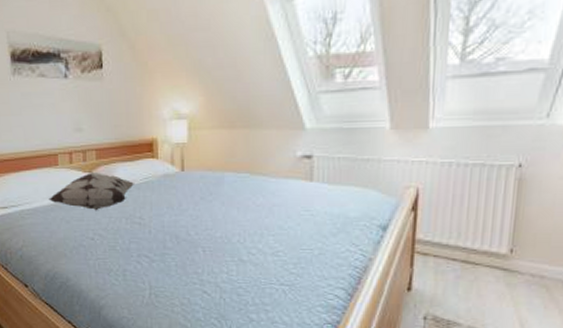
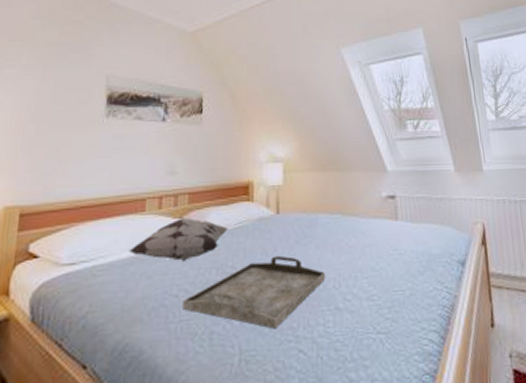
serving tray: none [98,210,231,272] -> present [182,255,326,329]

